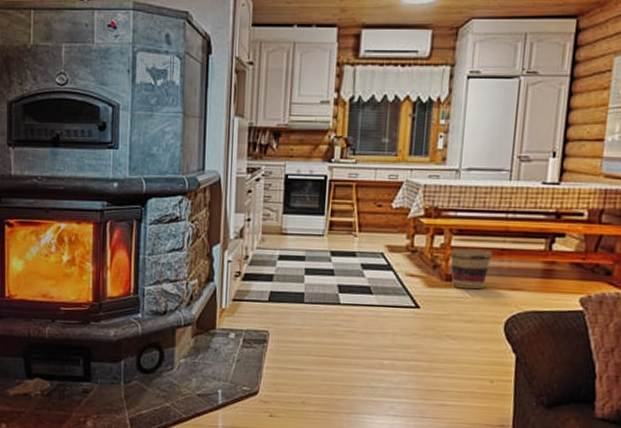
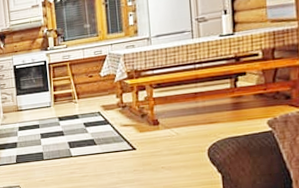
basket: present [450,249,492,290] -> none [153,96,188,129]

